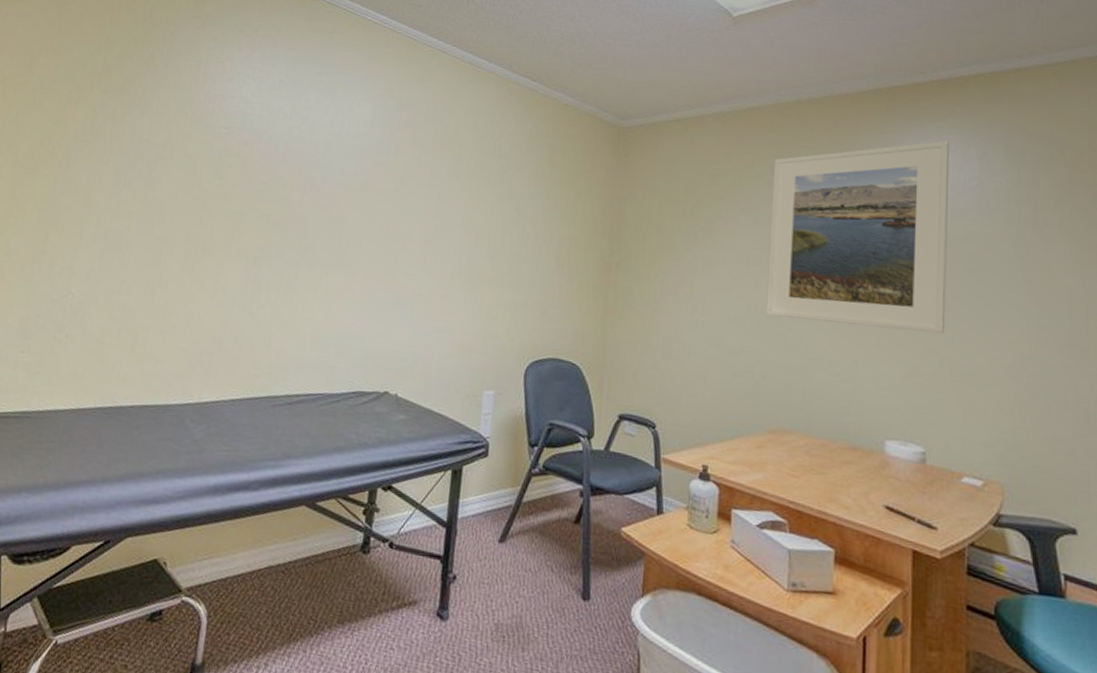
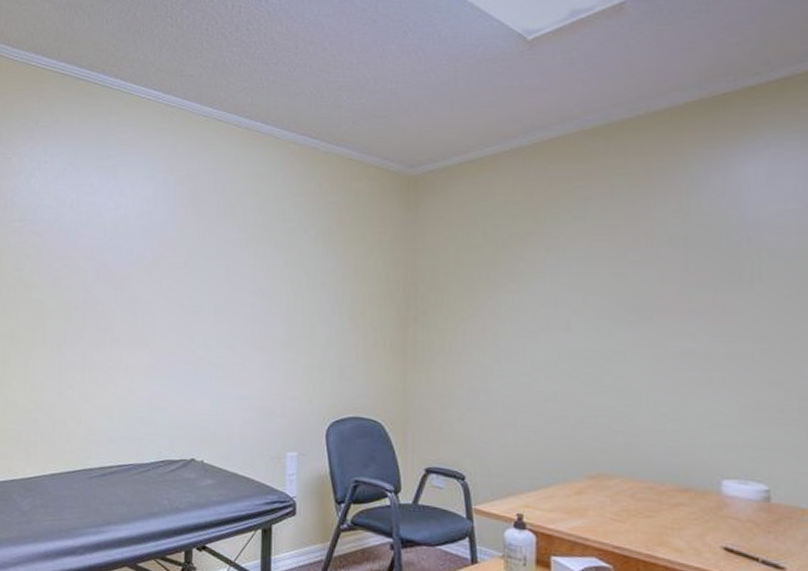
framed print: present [766,140,950,334] -> none [579,148,794,363]

